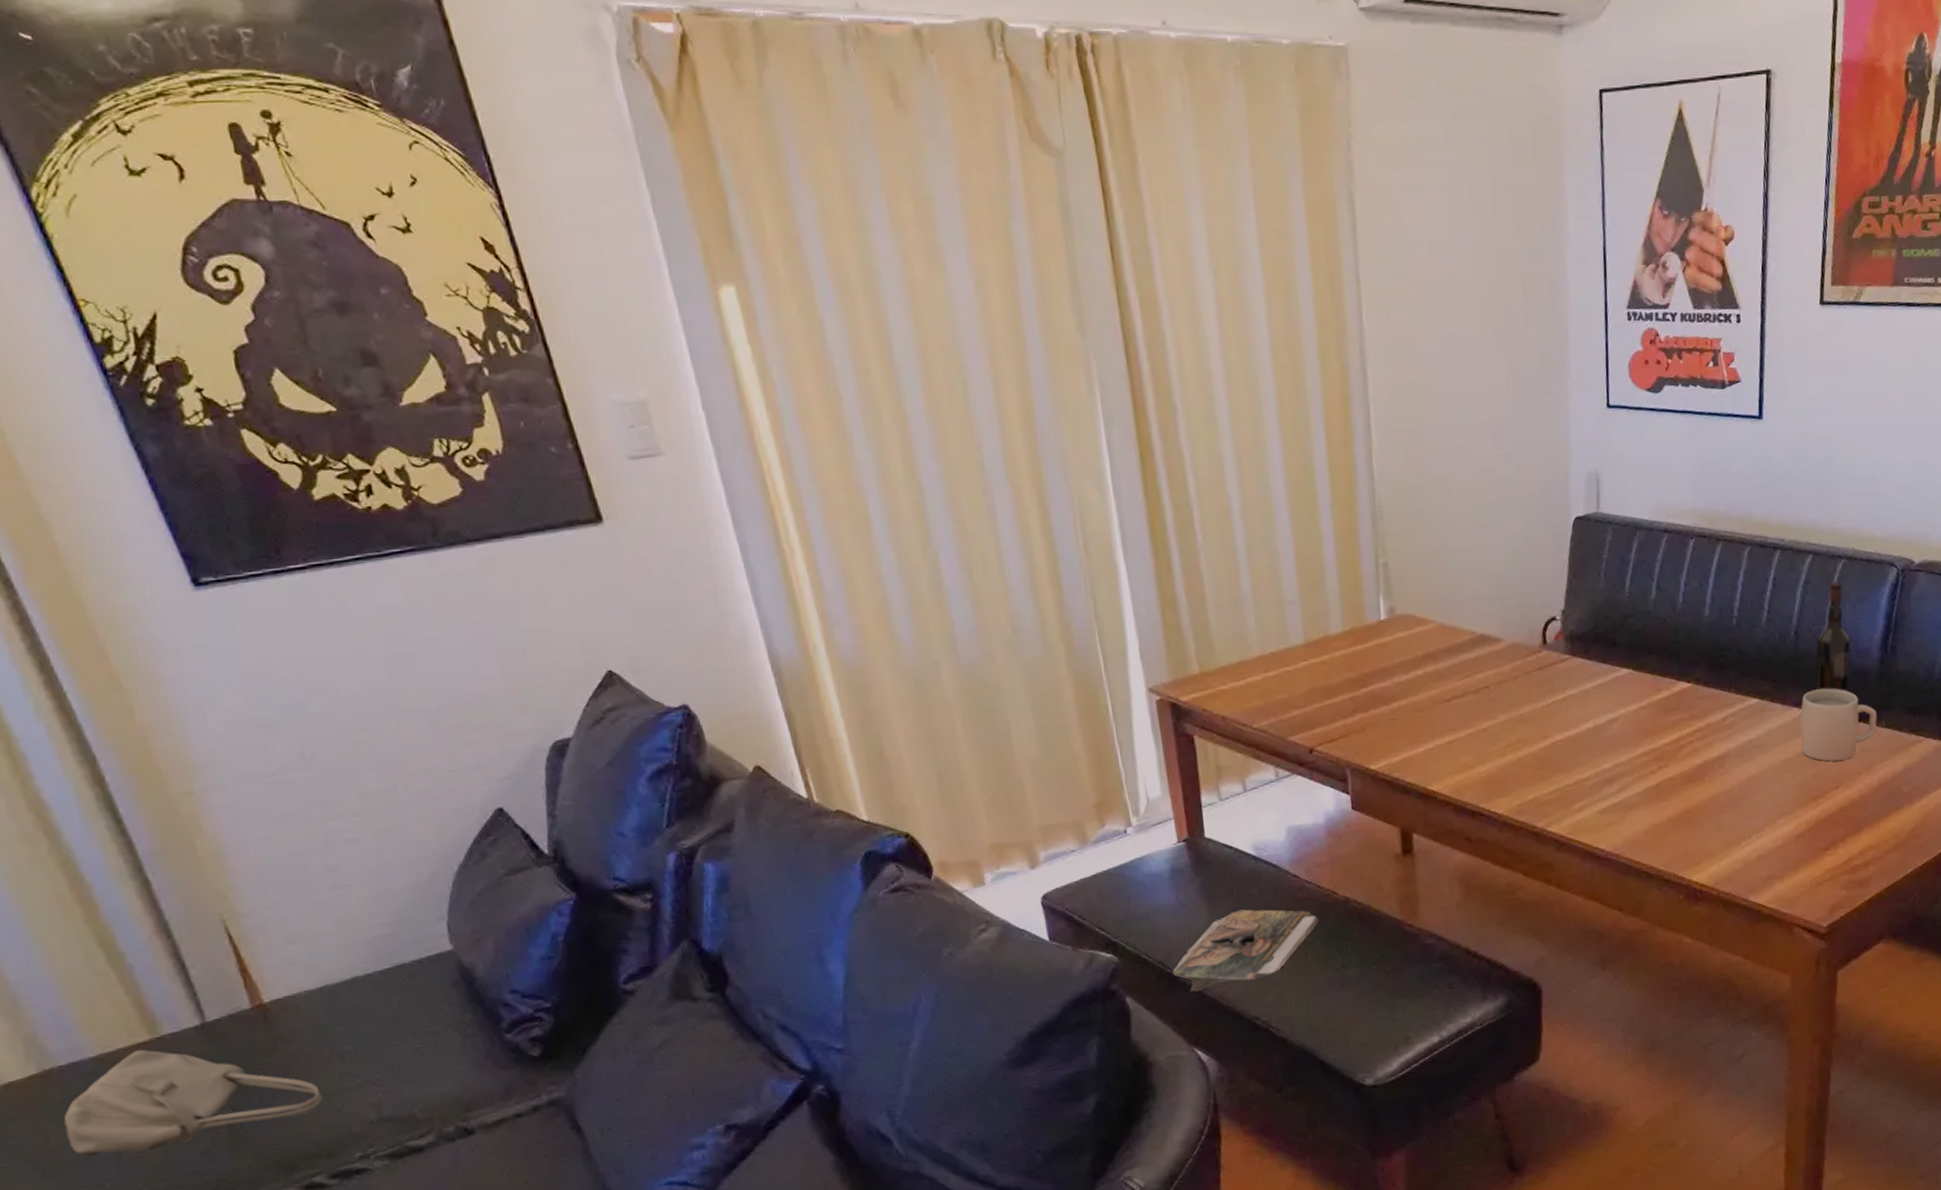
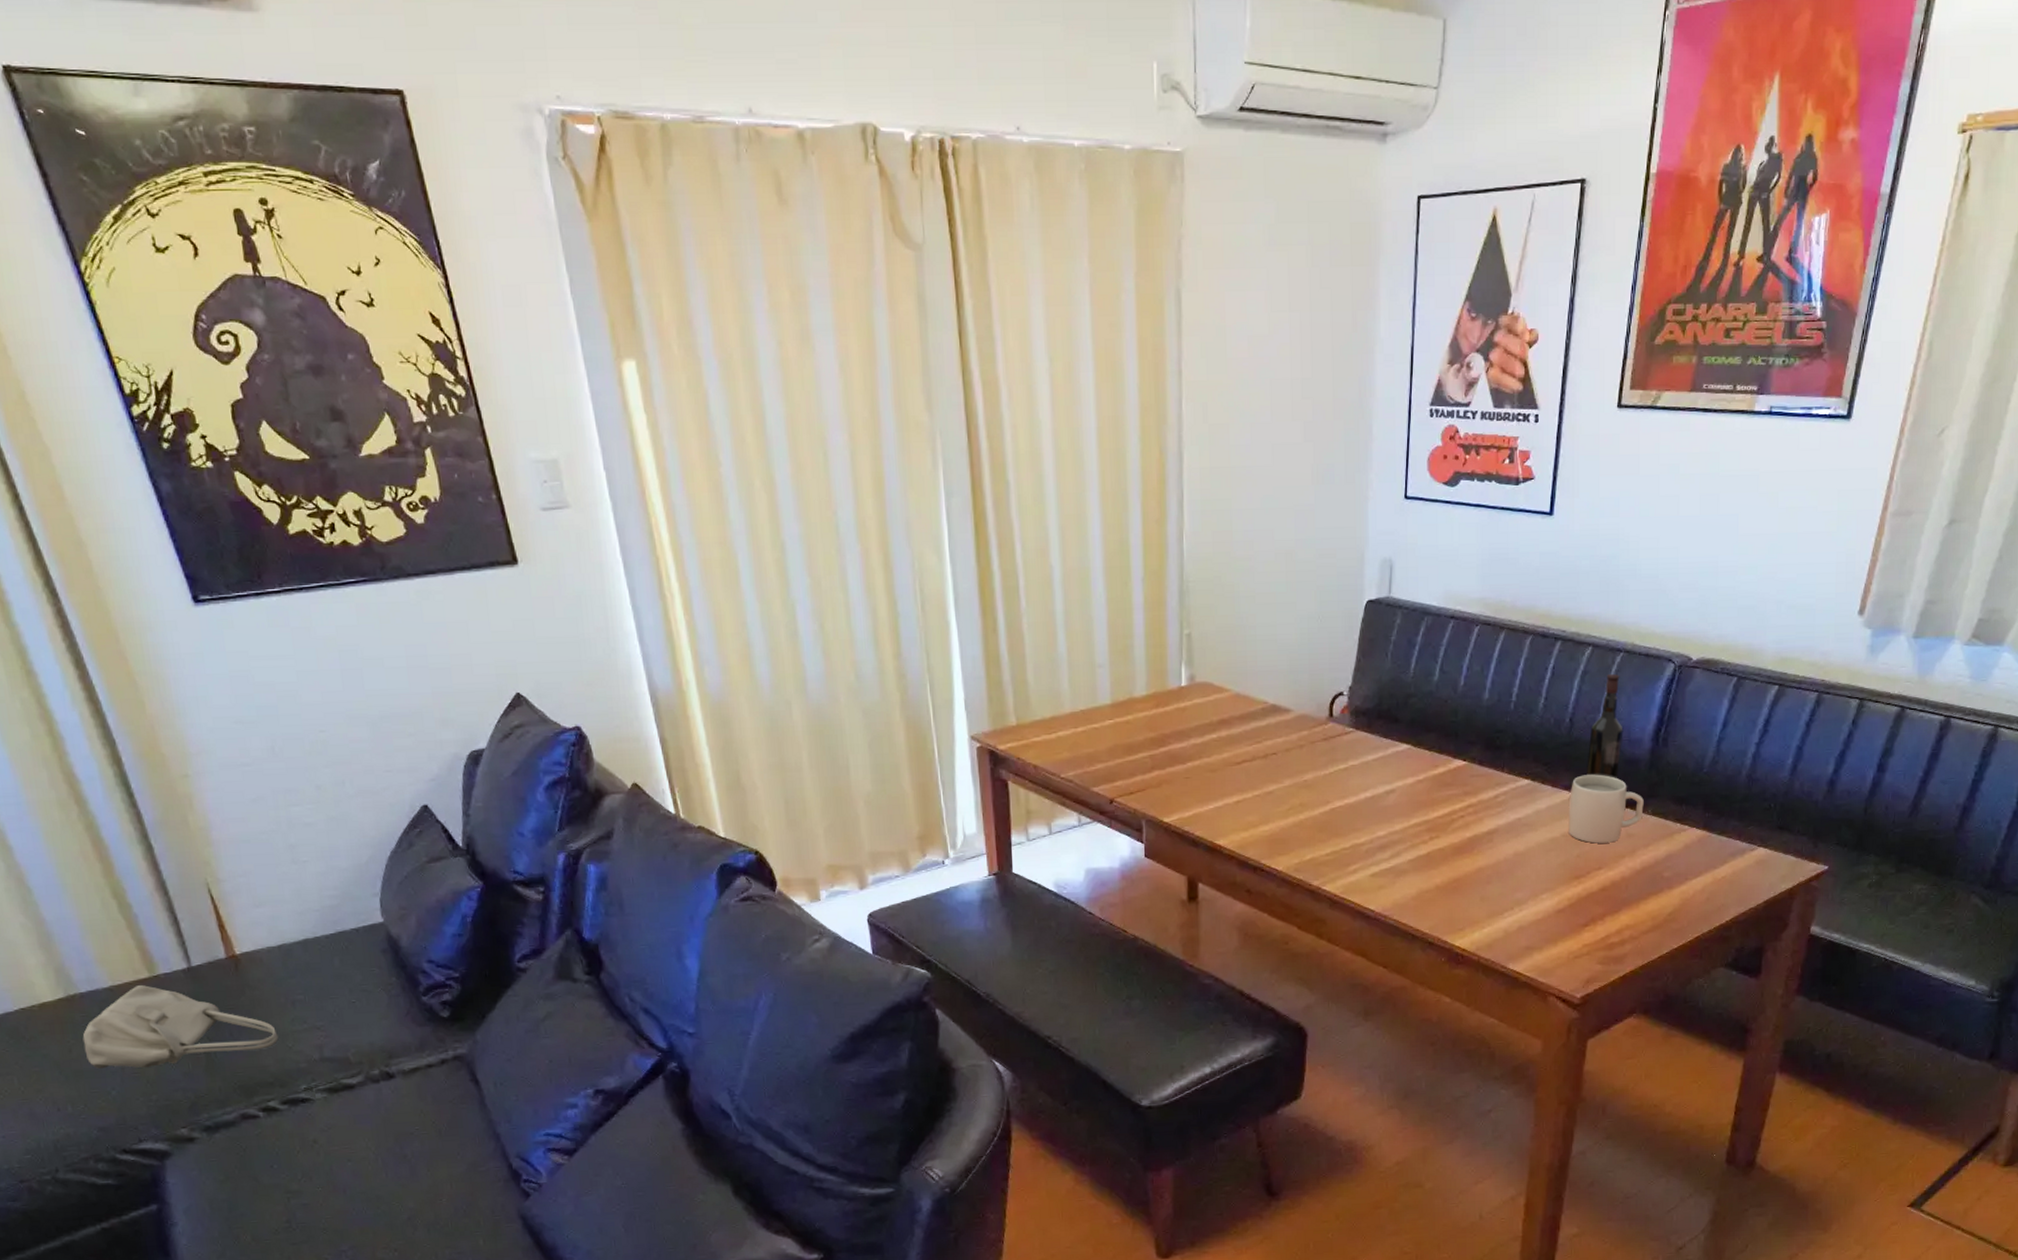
magazine: present [1172,909,1320,992] -> none [977,940,1110,1009]

